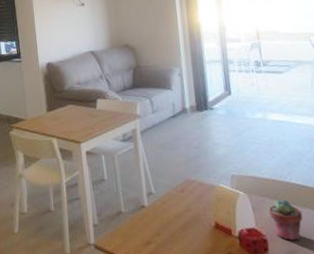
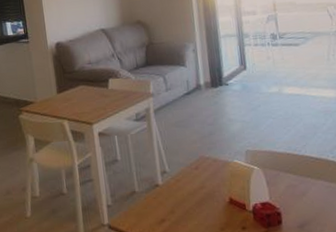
potted succulent: present [268,199,303,241] -> none [282,172,317,213]

